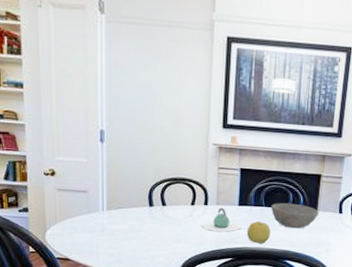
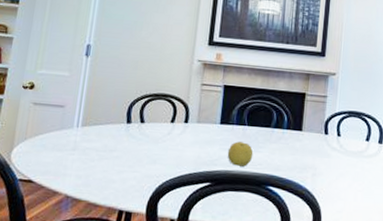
teapot: present [202,207,241,232] -> none [180,125,222,153]
bowl: present [271,202,319,229] -> none [253,121,304,151]

